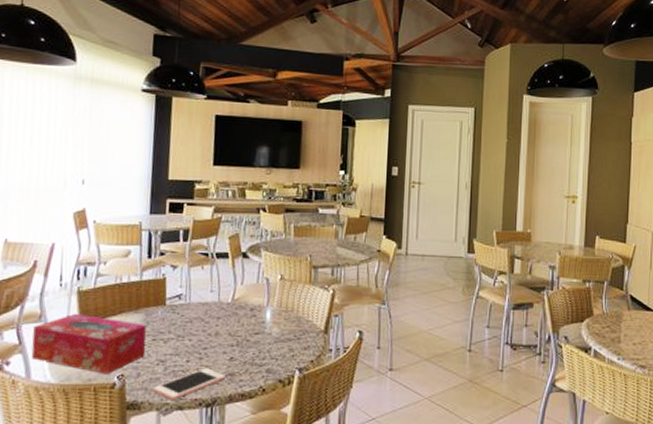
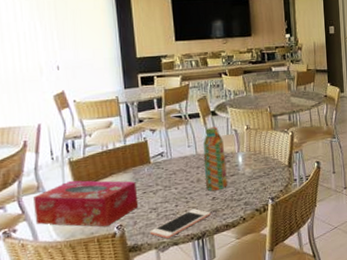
water bottle: none [224,271,252,350] -> present [203,126,227,191]

